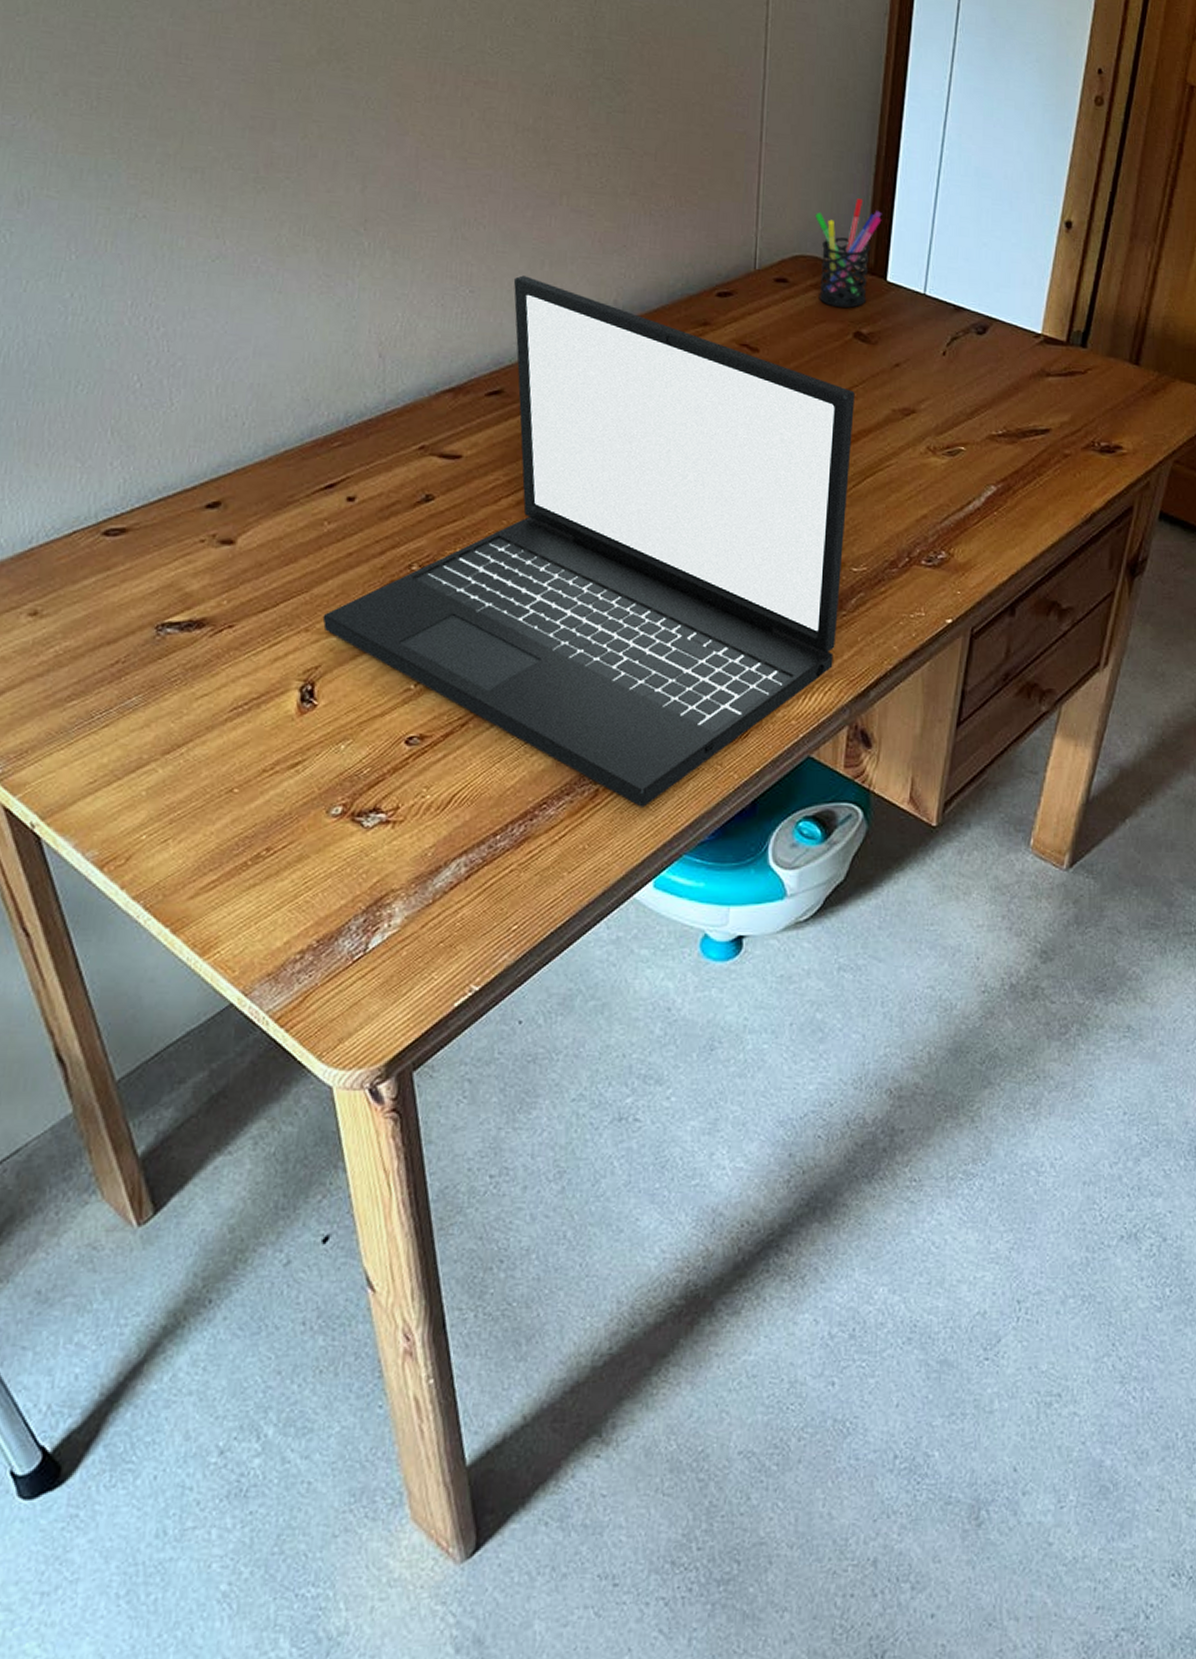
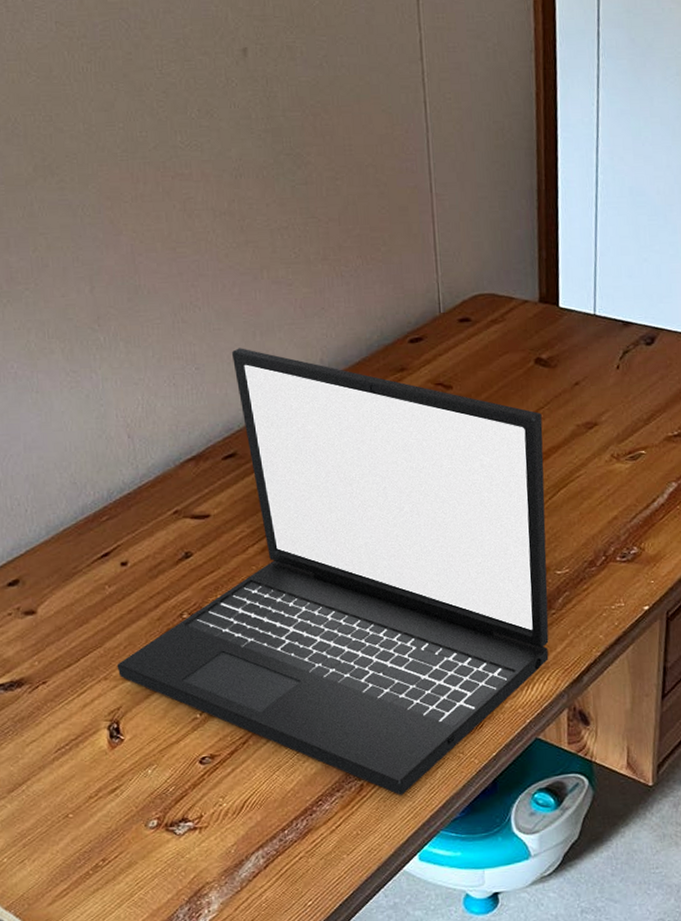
pen holder: present [814,198,882,308] -> none [487,233,549,337]

